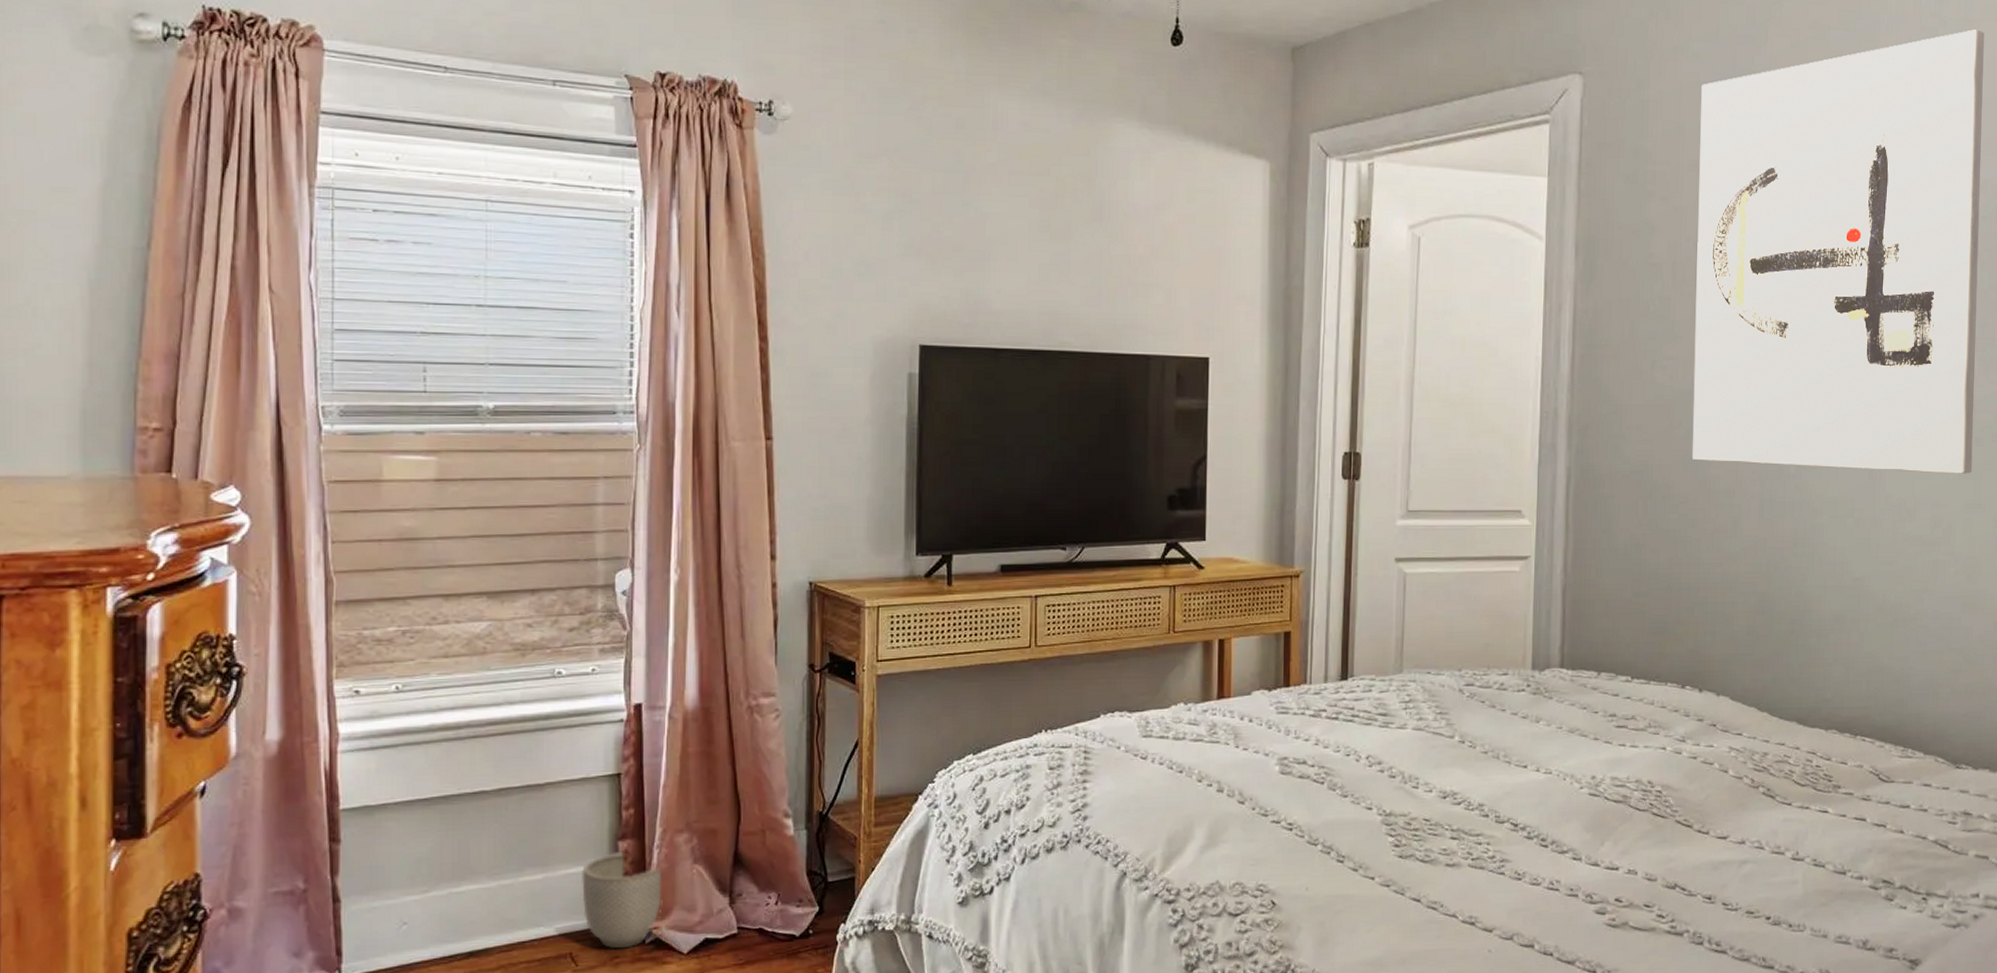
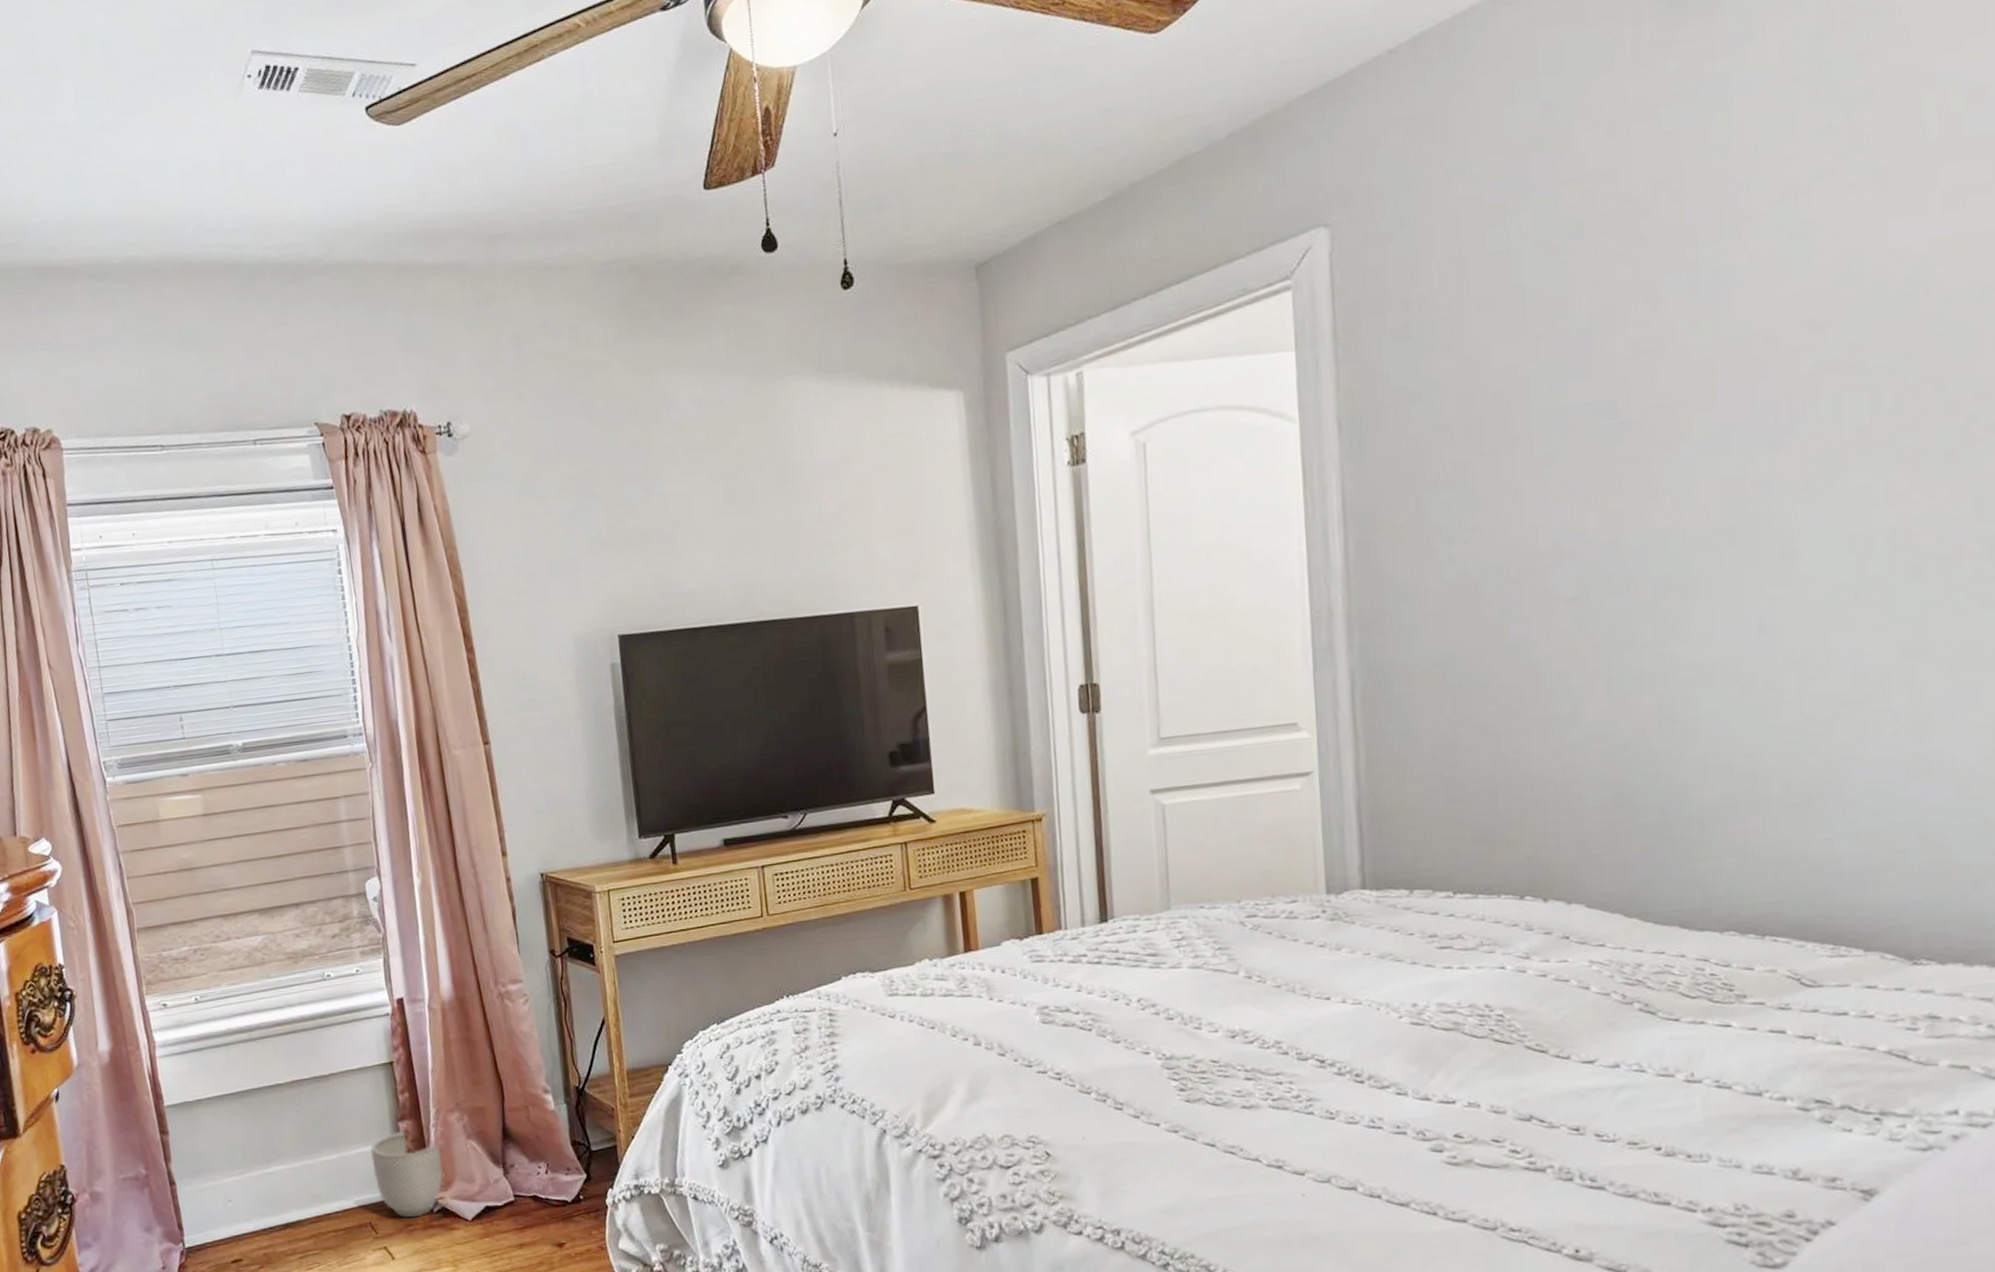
wall art: present [1692,29,1984,474] -> none [1487,62,1911,642]

